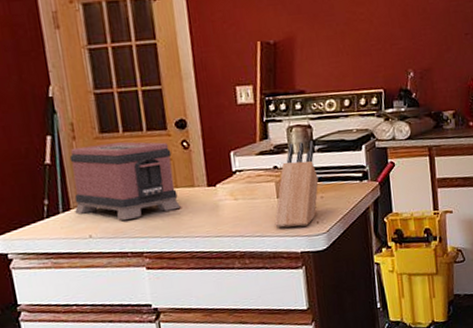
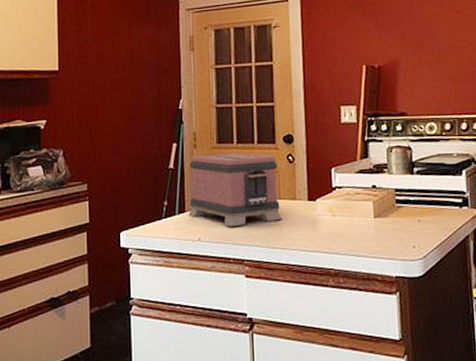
knife block: present [274,141,319,228] -> none [370,162,417,250]

